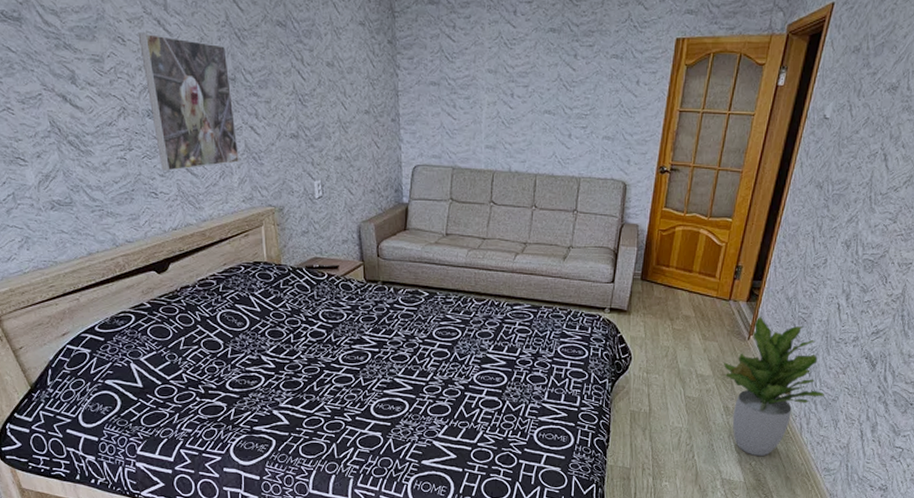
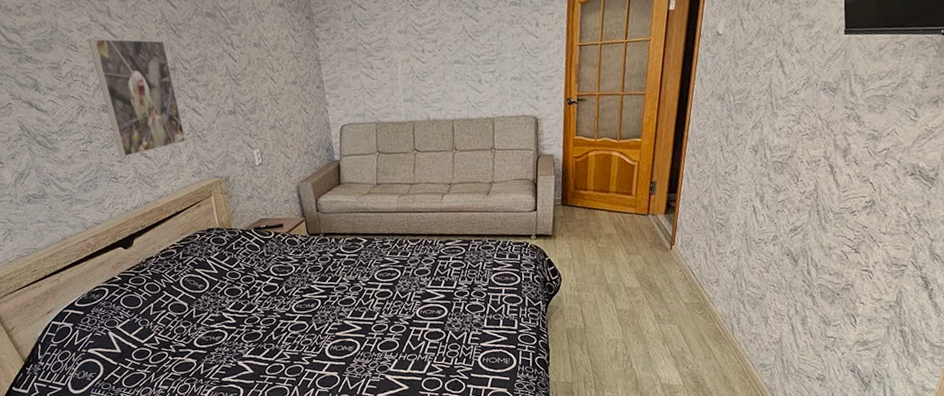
potted plant: present [723,316,824,456] -> none [649,226,751,359]

